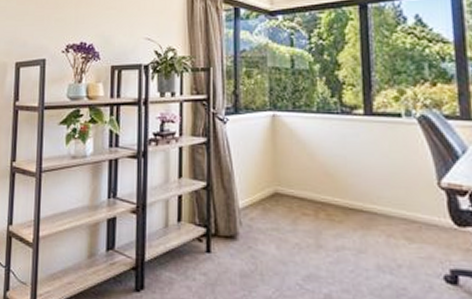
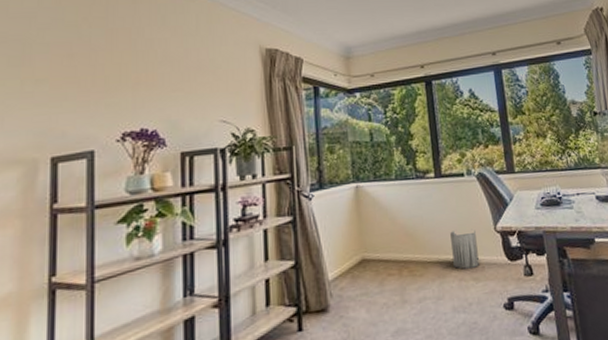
trash can: none [379,178,414,225] -> present [450,229,479,270]

